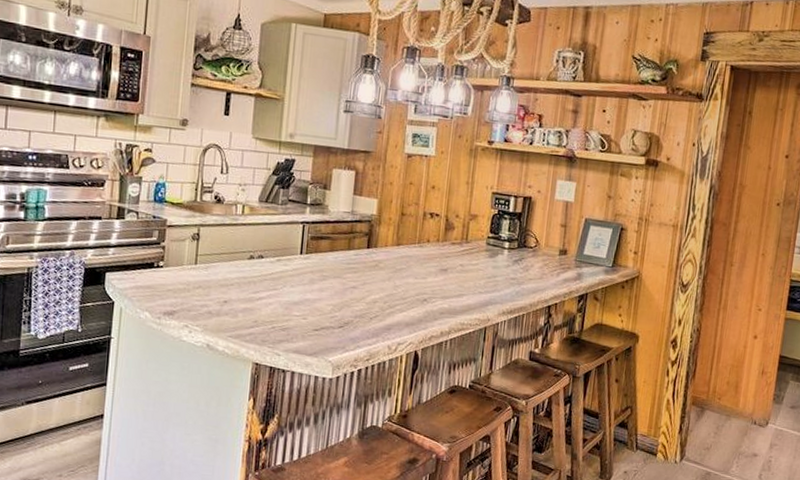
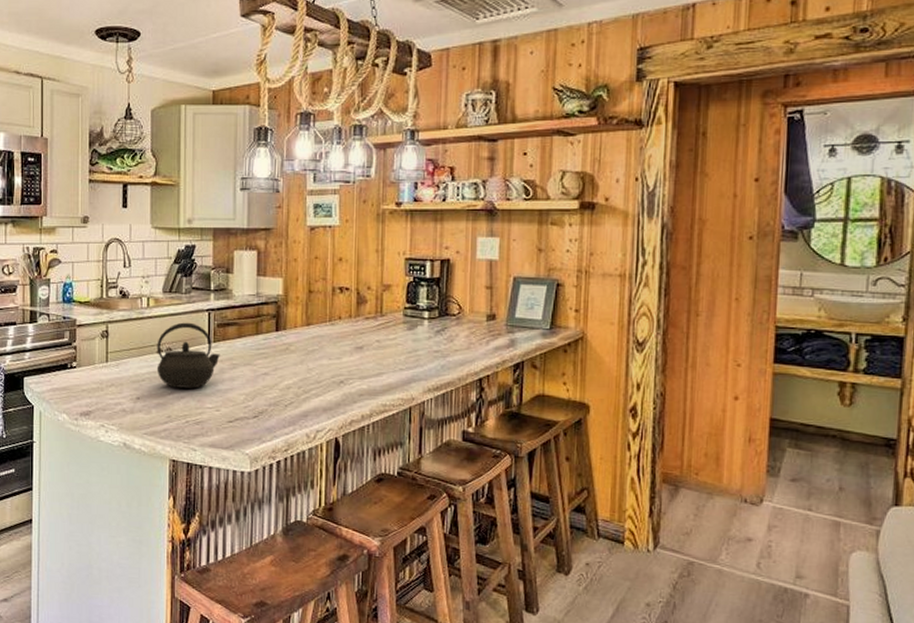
kettle: none [246,232,311,297] -> present [156,322,220,389]

